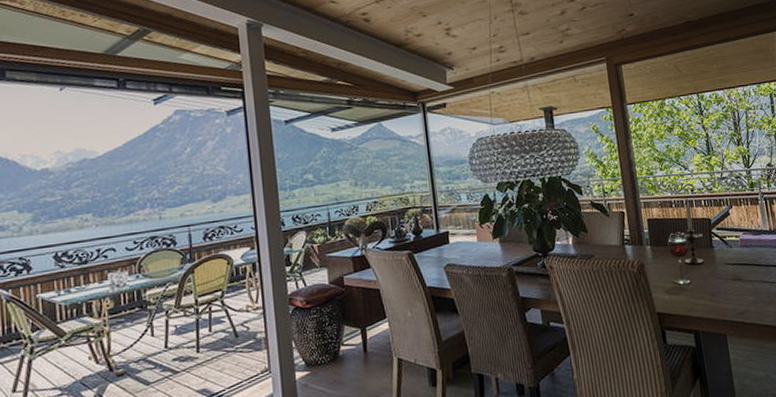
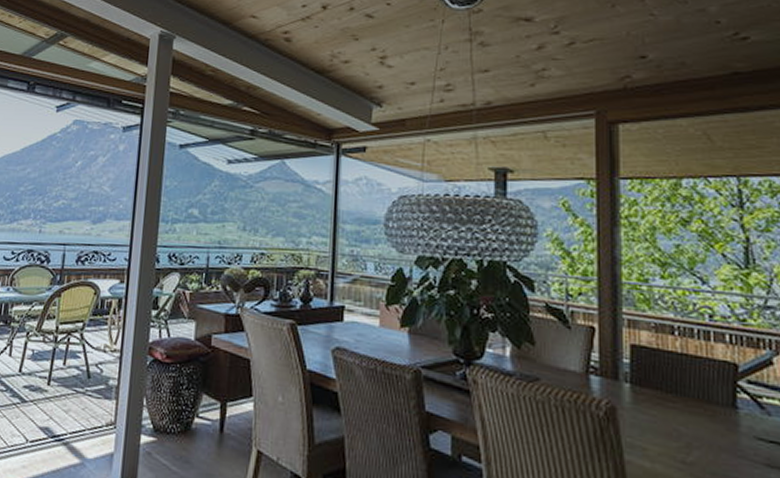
wineglass: present [667,232,691,285] -> none [658,372,696,454]
candlestick: present [684,198,704,265] -> none [684,326,721,430]

